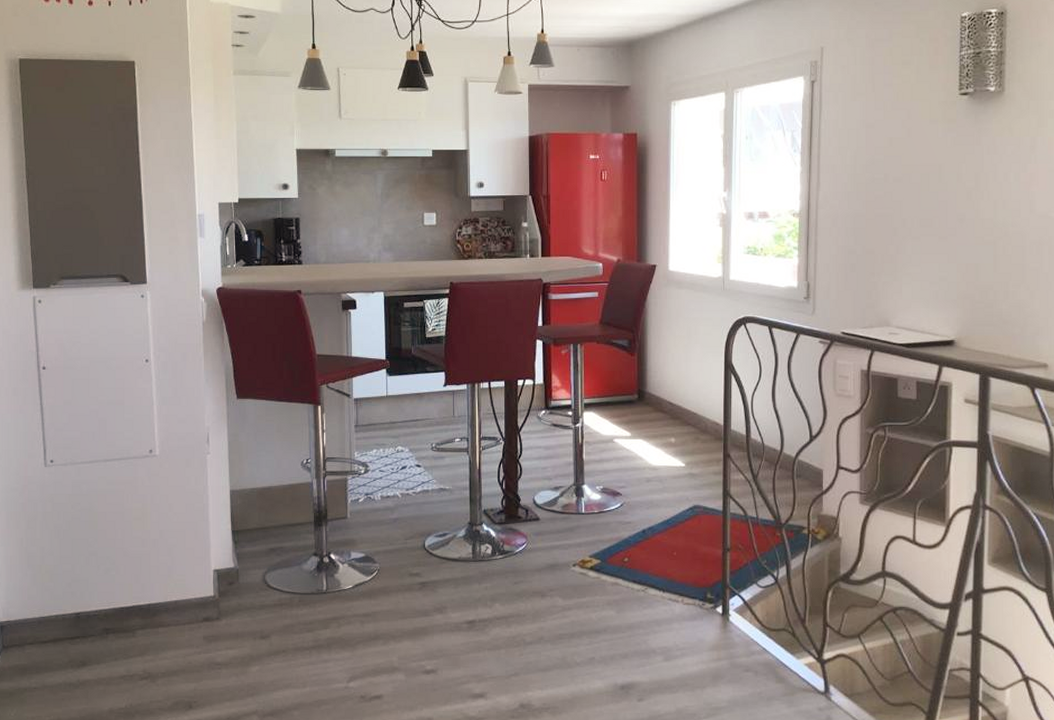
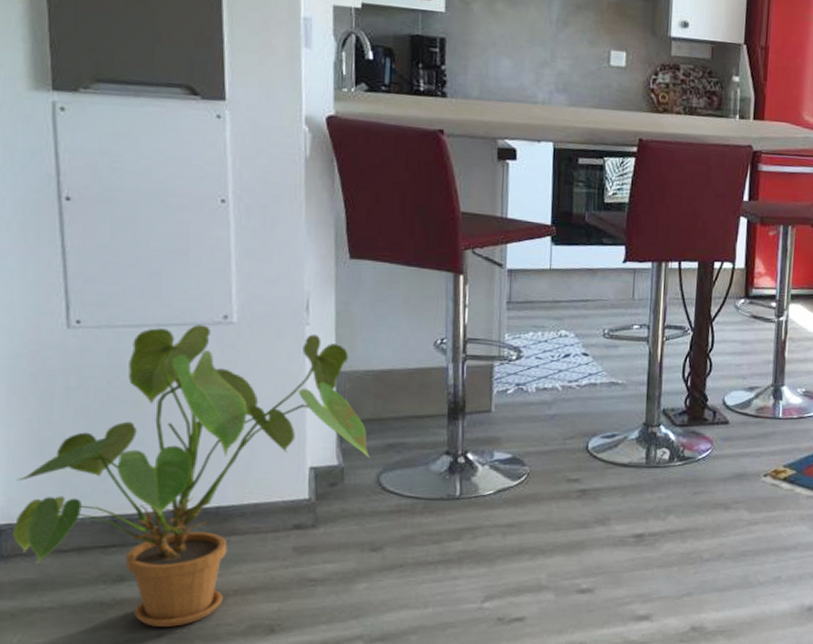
house plant: none [11,459,257,703] -> present [13,325,370,627]

